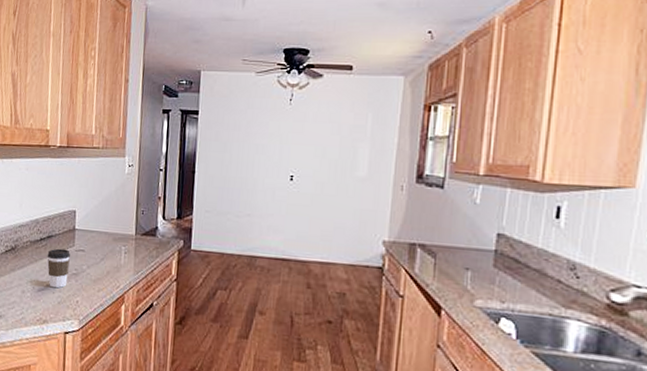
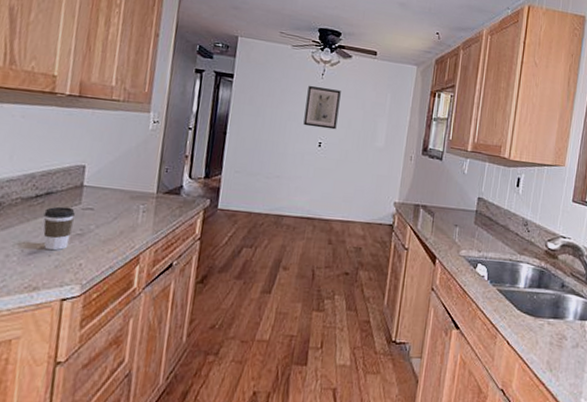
wall art: none [272,113,312,161] -> present [303,85,341,130]

